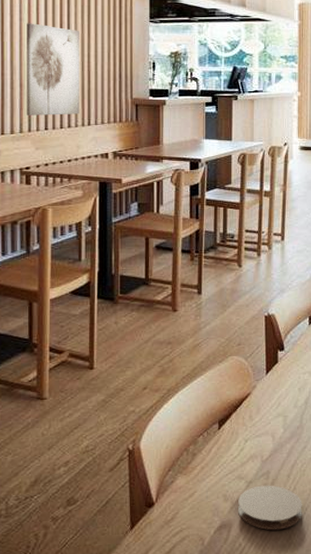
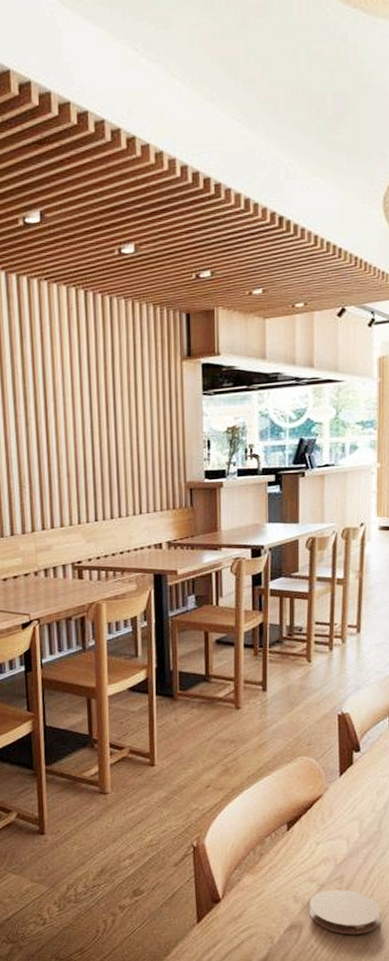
wall art: present [27,23,80,116] -> none [71,407,130,507]

